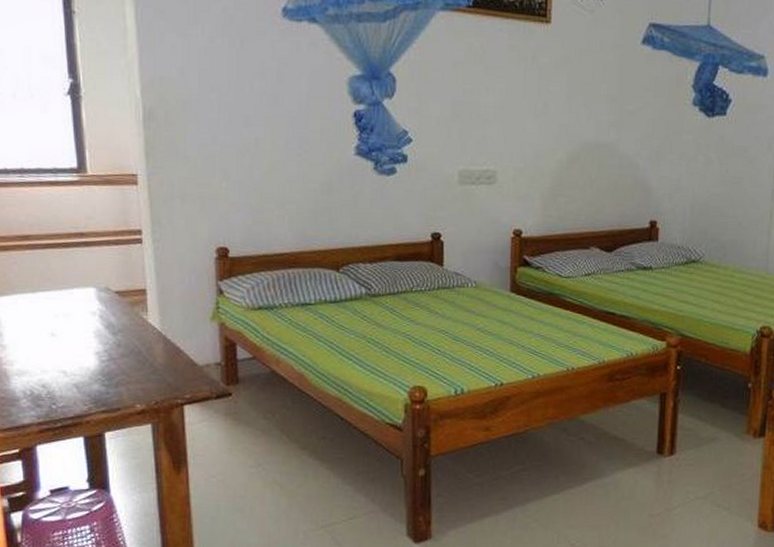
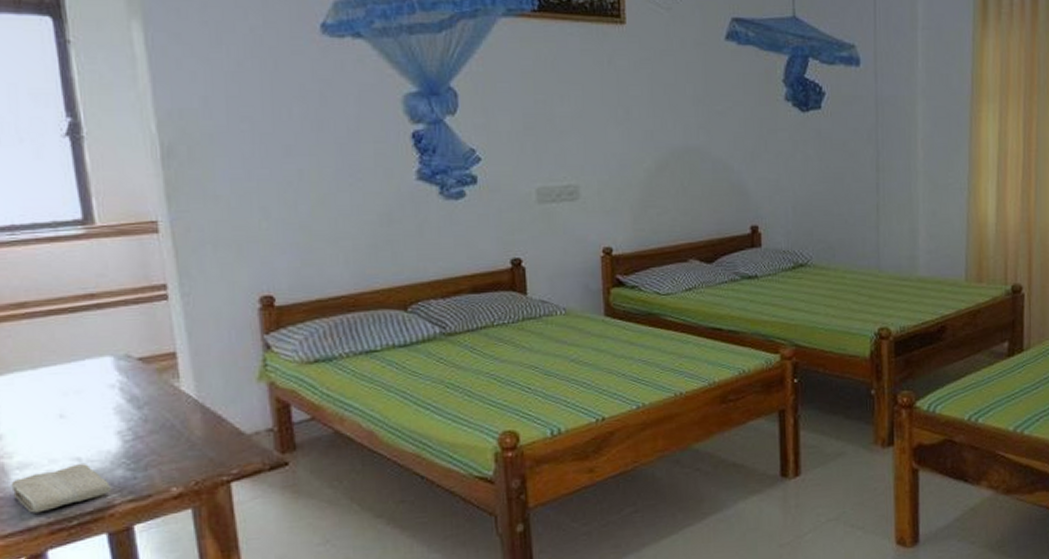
washcloth: none [11,376,89,413] -> present [11,464,112,513]

